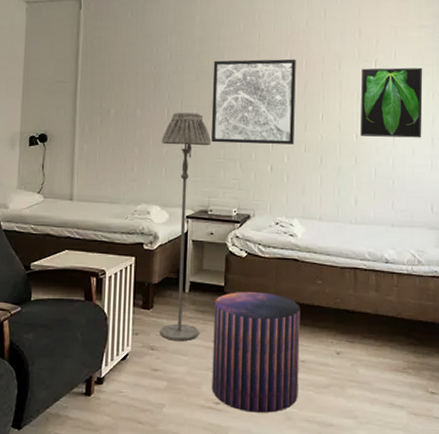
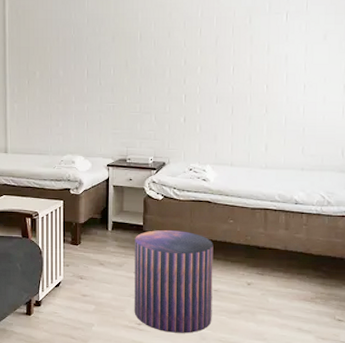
floor lamp: present [159,112,212,342] -> none [82,71,128,272]
wall art: present [212,59,296,144] -> none [127,15,207,98]
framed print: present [360,67,423,138] -> none [271,16,336,87]

